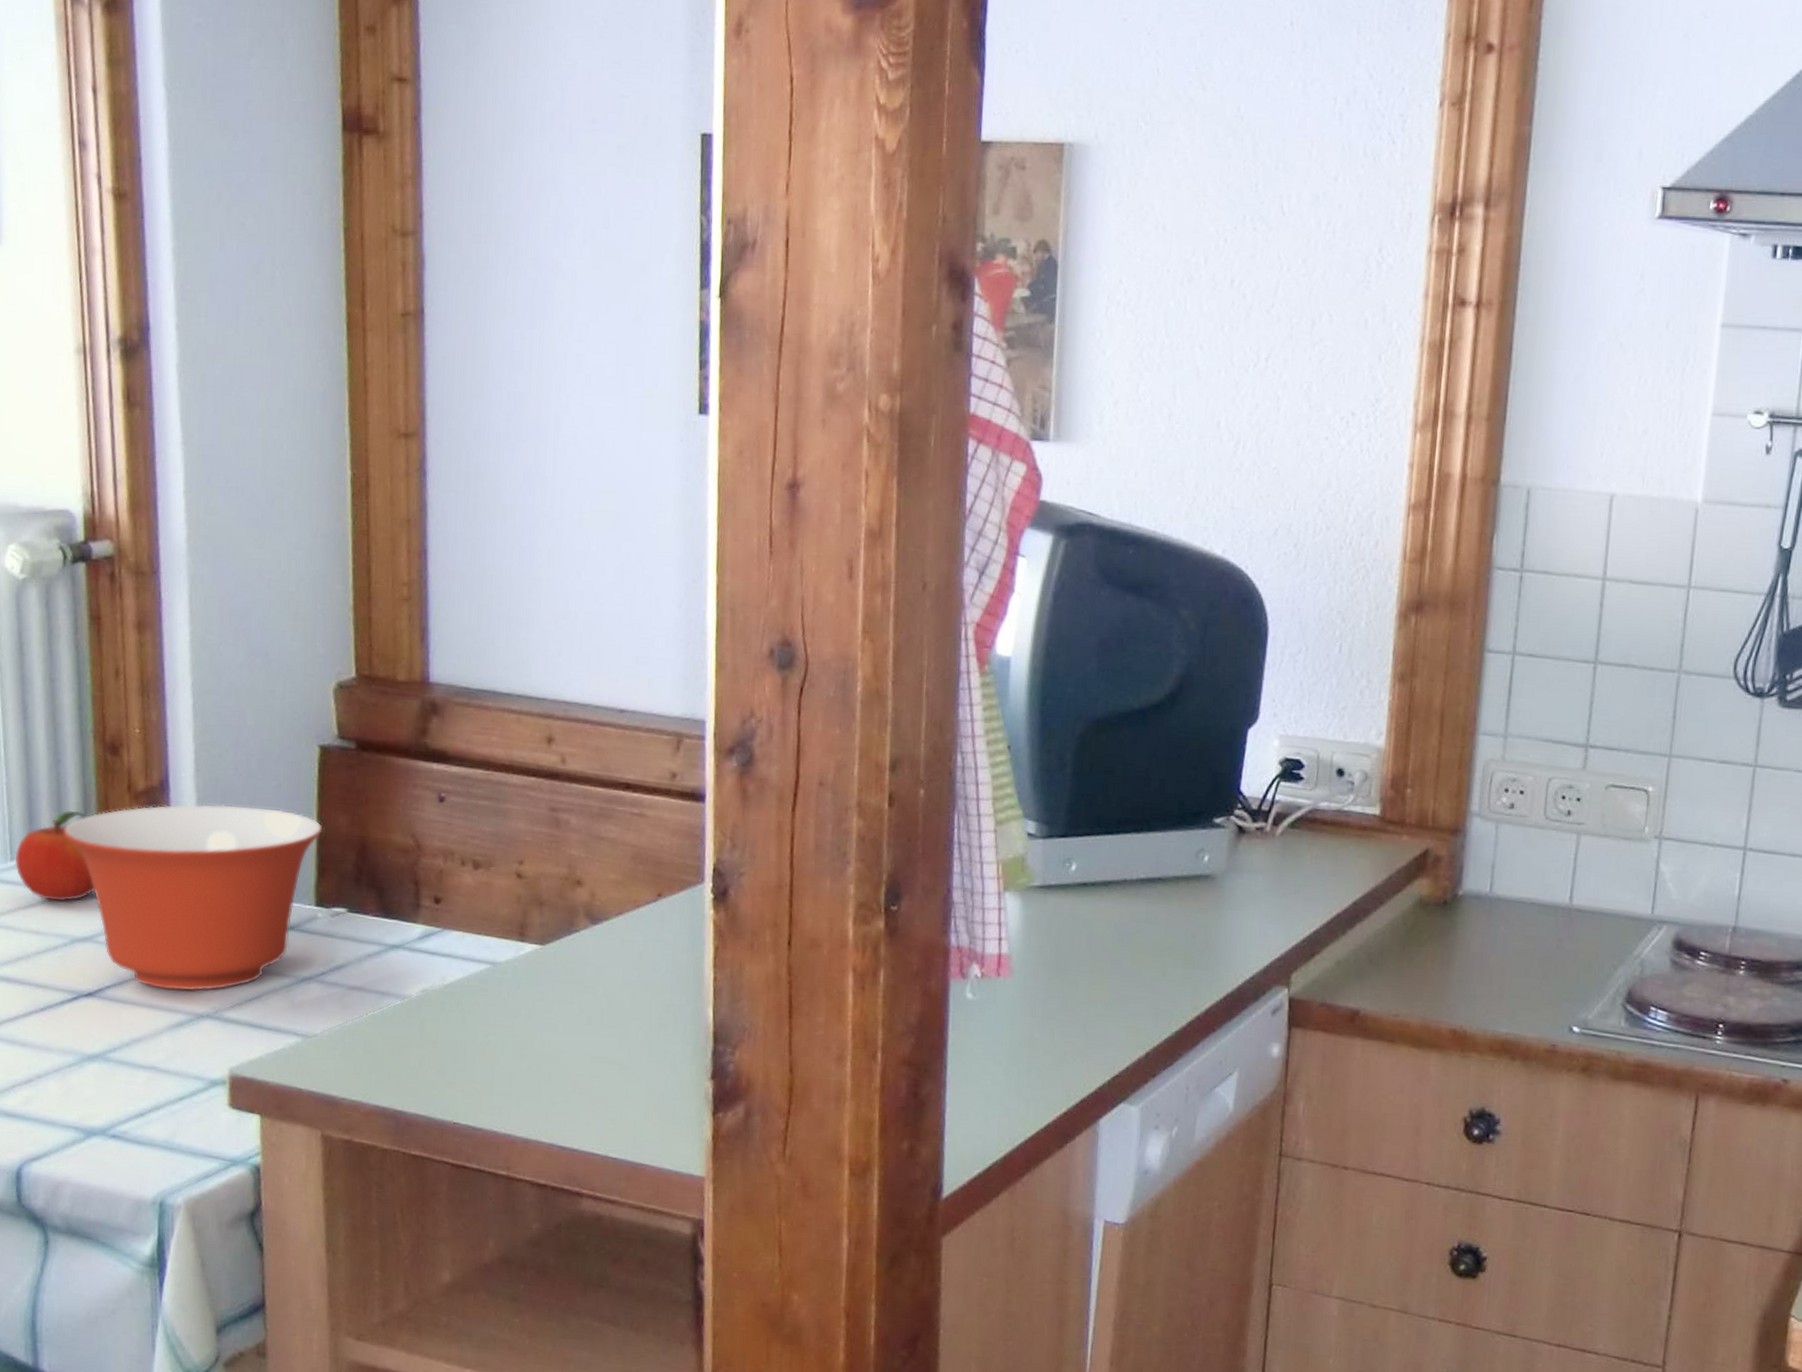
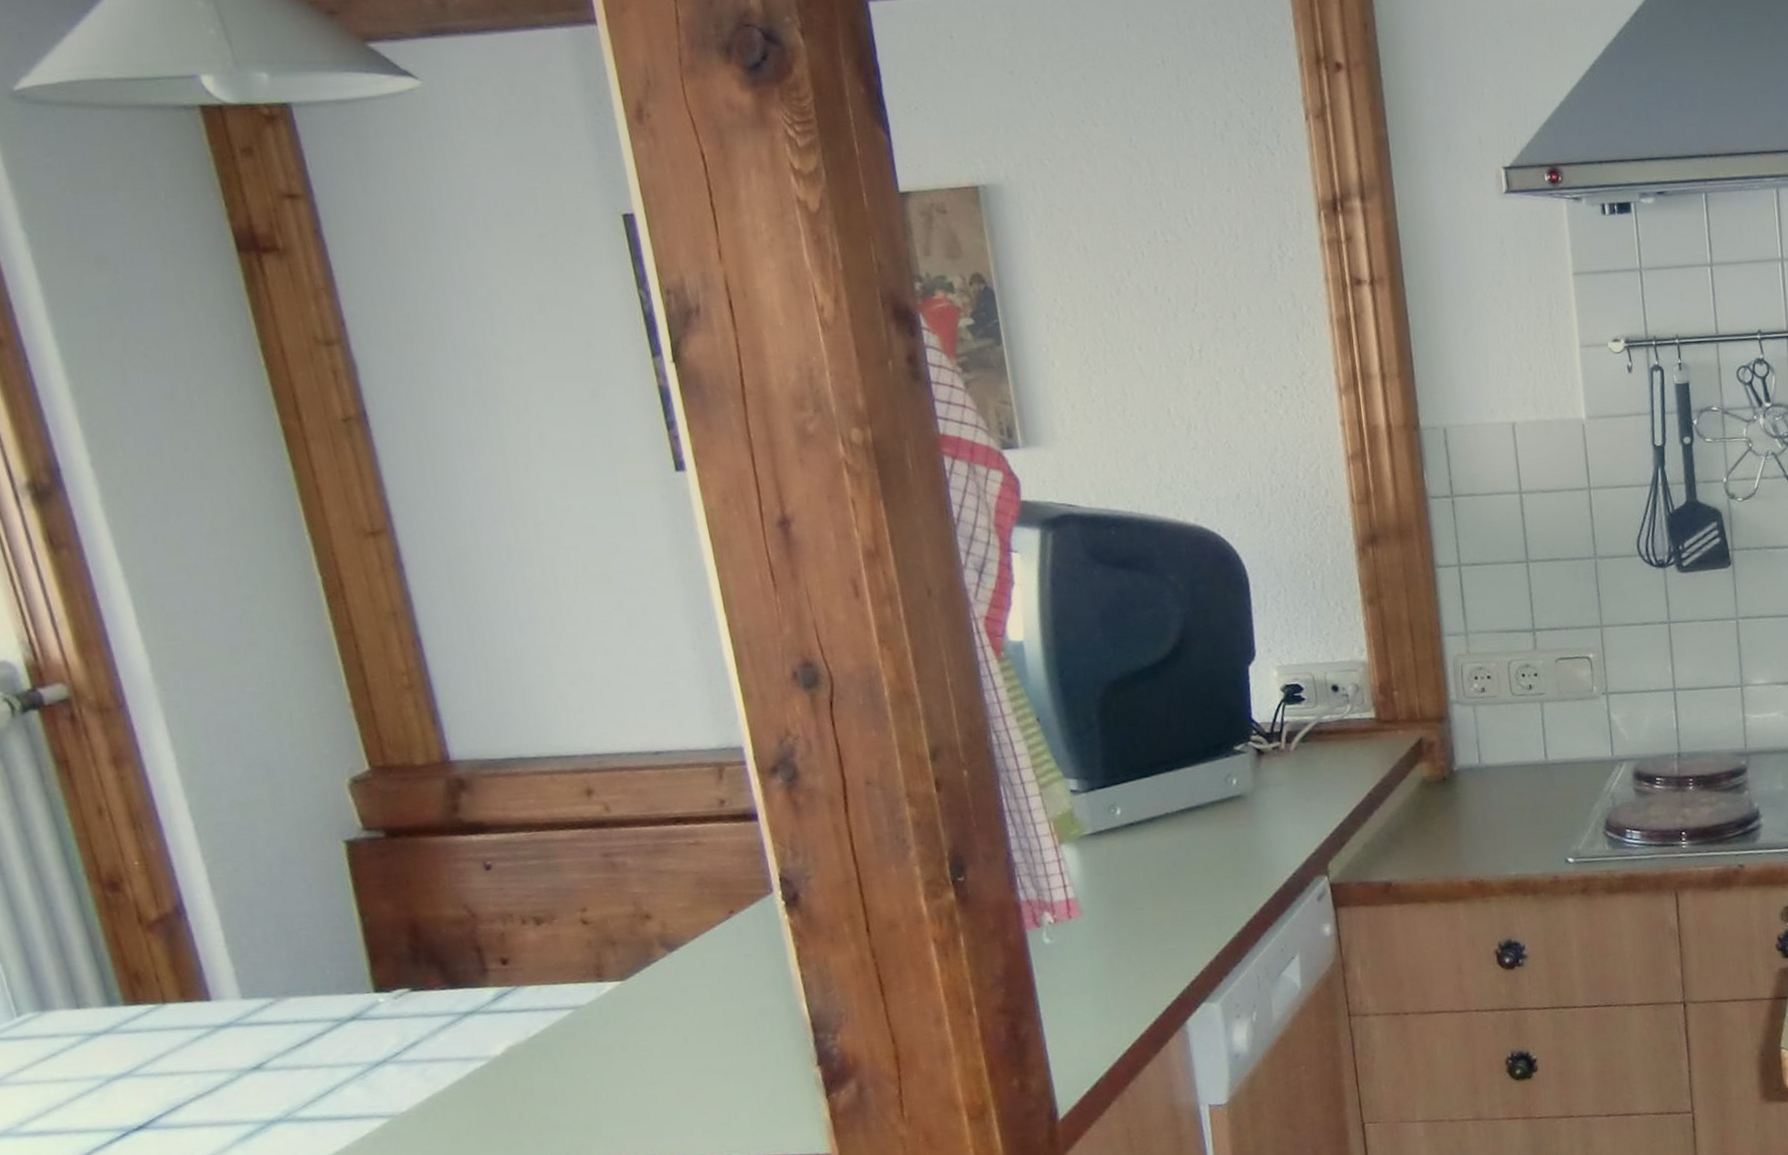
fruit: present [15,810,94,902] -> none [21,952,123,1047]
mixing bowl: present [63,804,323,991] -> none [72,909,367,1106]

